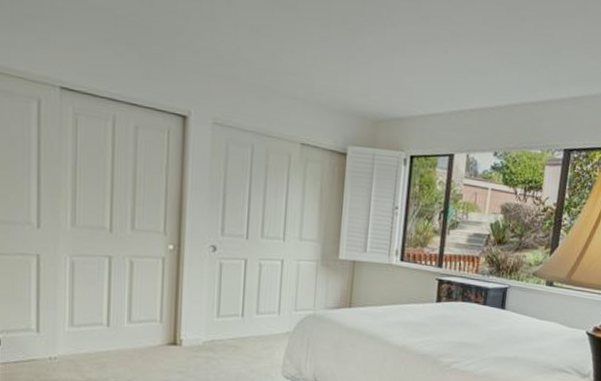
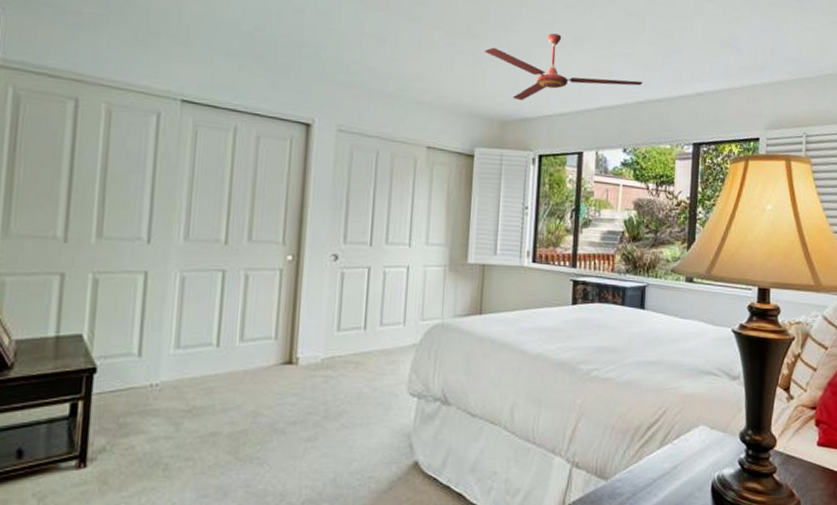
ceiling fan: none [358,28,519,100] -> present [484,33,643,101]

